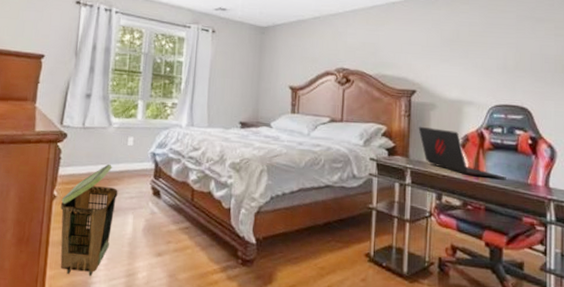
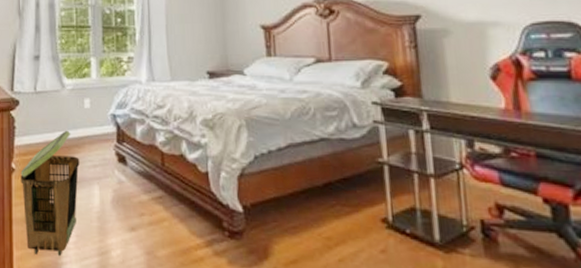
laptop: present [418,126,506,180] -> none [430,58,561,117]

